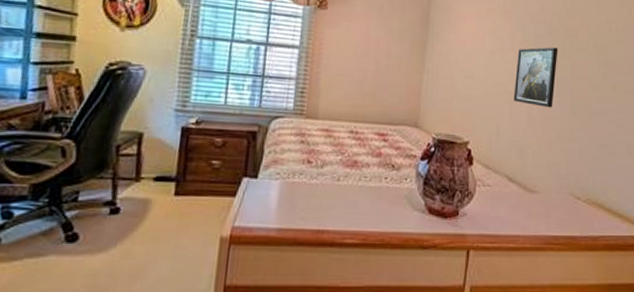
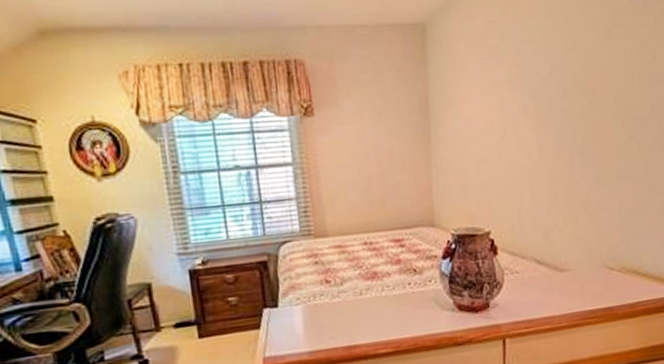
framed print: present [513,47,558,108] -> none [531,112,577,181]

